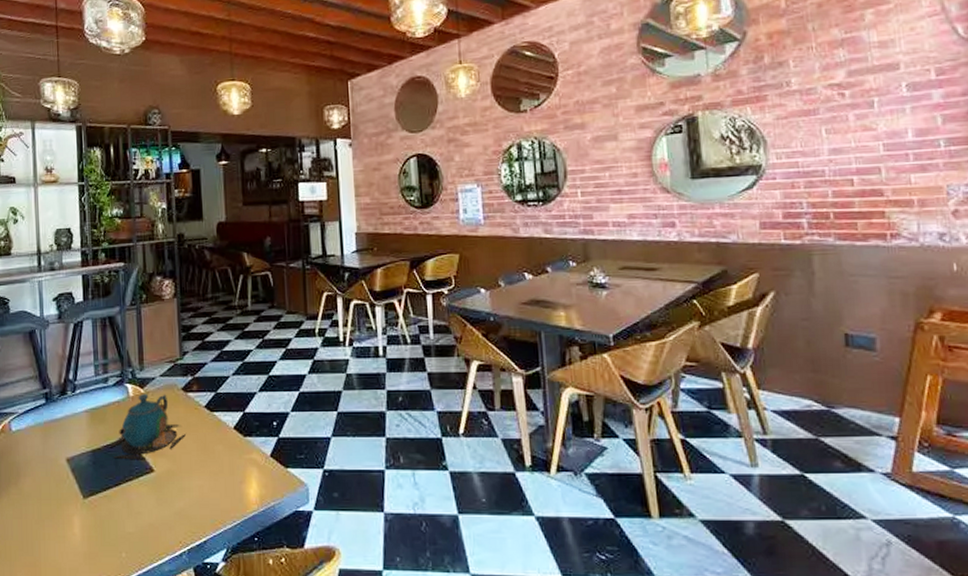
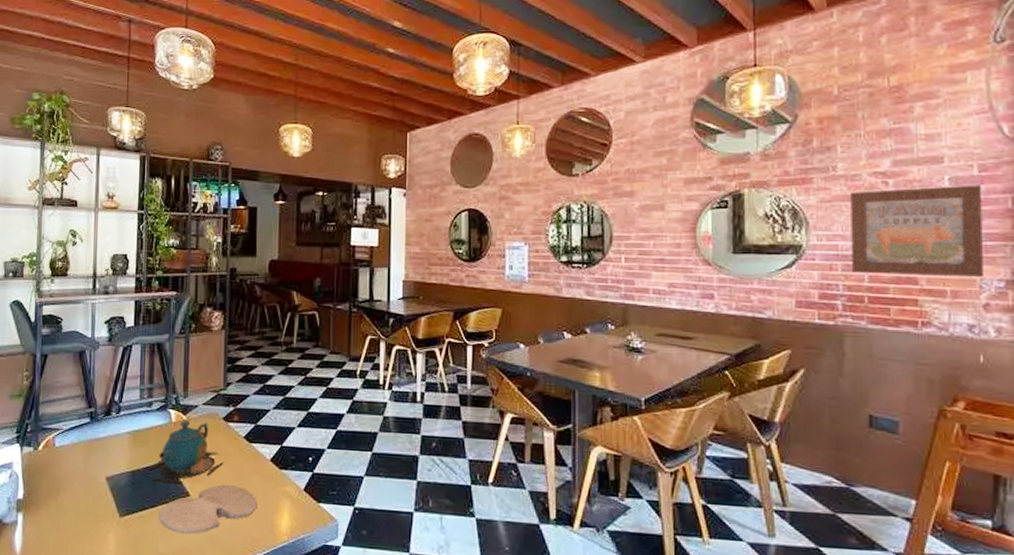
paint palette: none [123,457,224,510] -> present [158,485,258,534]
wall art: none [807,89,950,190] -> present [851,184,983,277]

